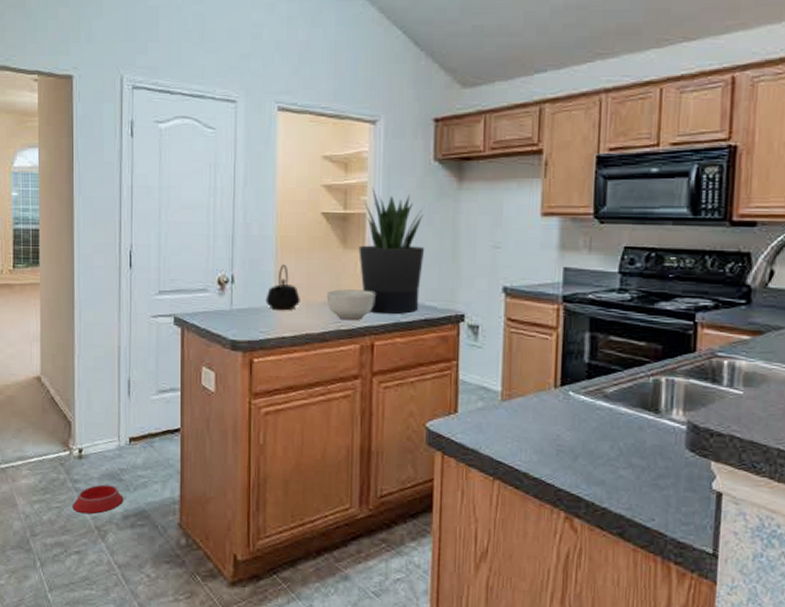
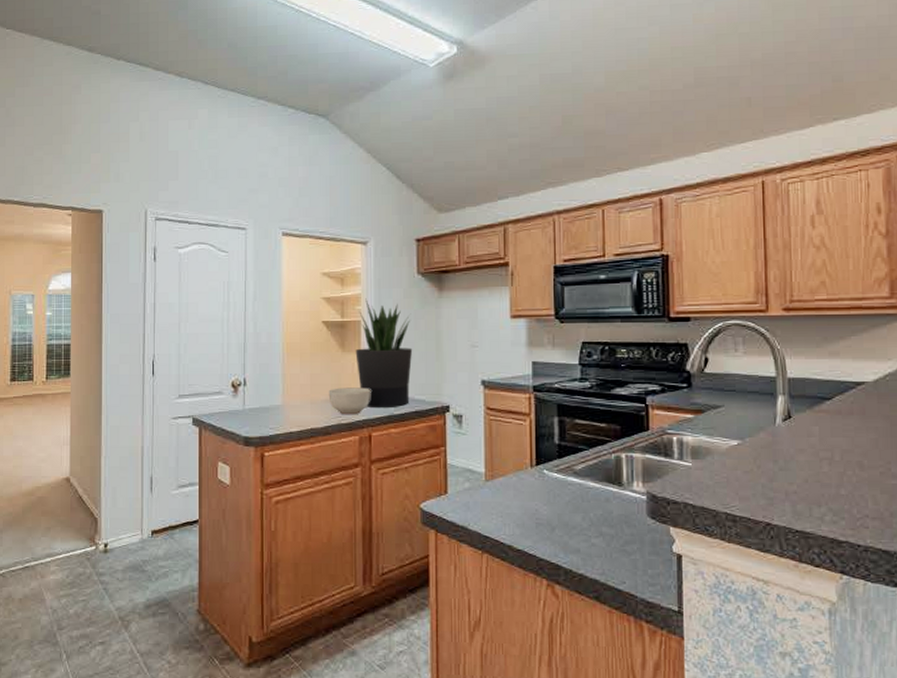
pet bowl: present [73,484,124,514] -> none [98,576,146,606]
kettle: present [265,264,300,310] -> none [274,367,305,407]

